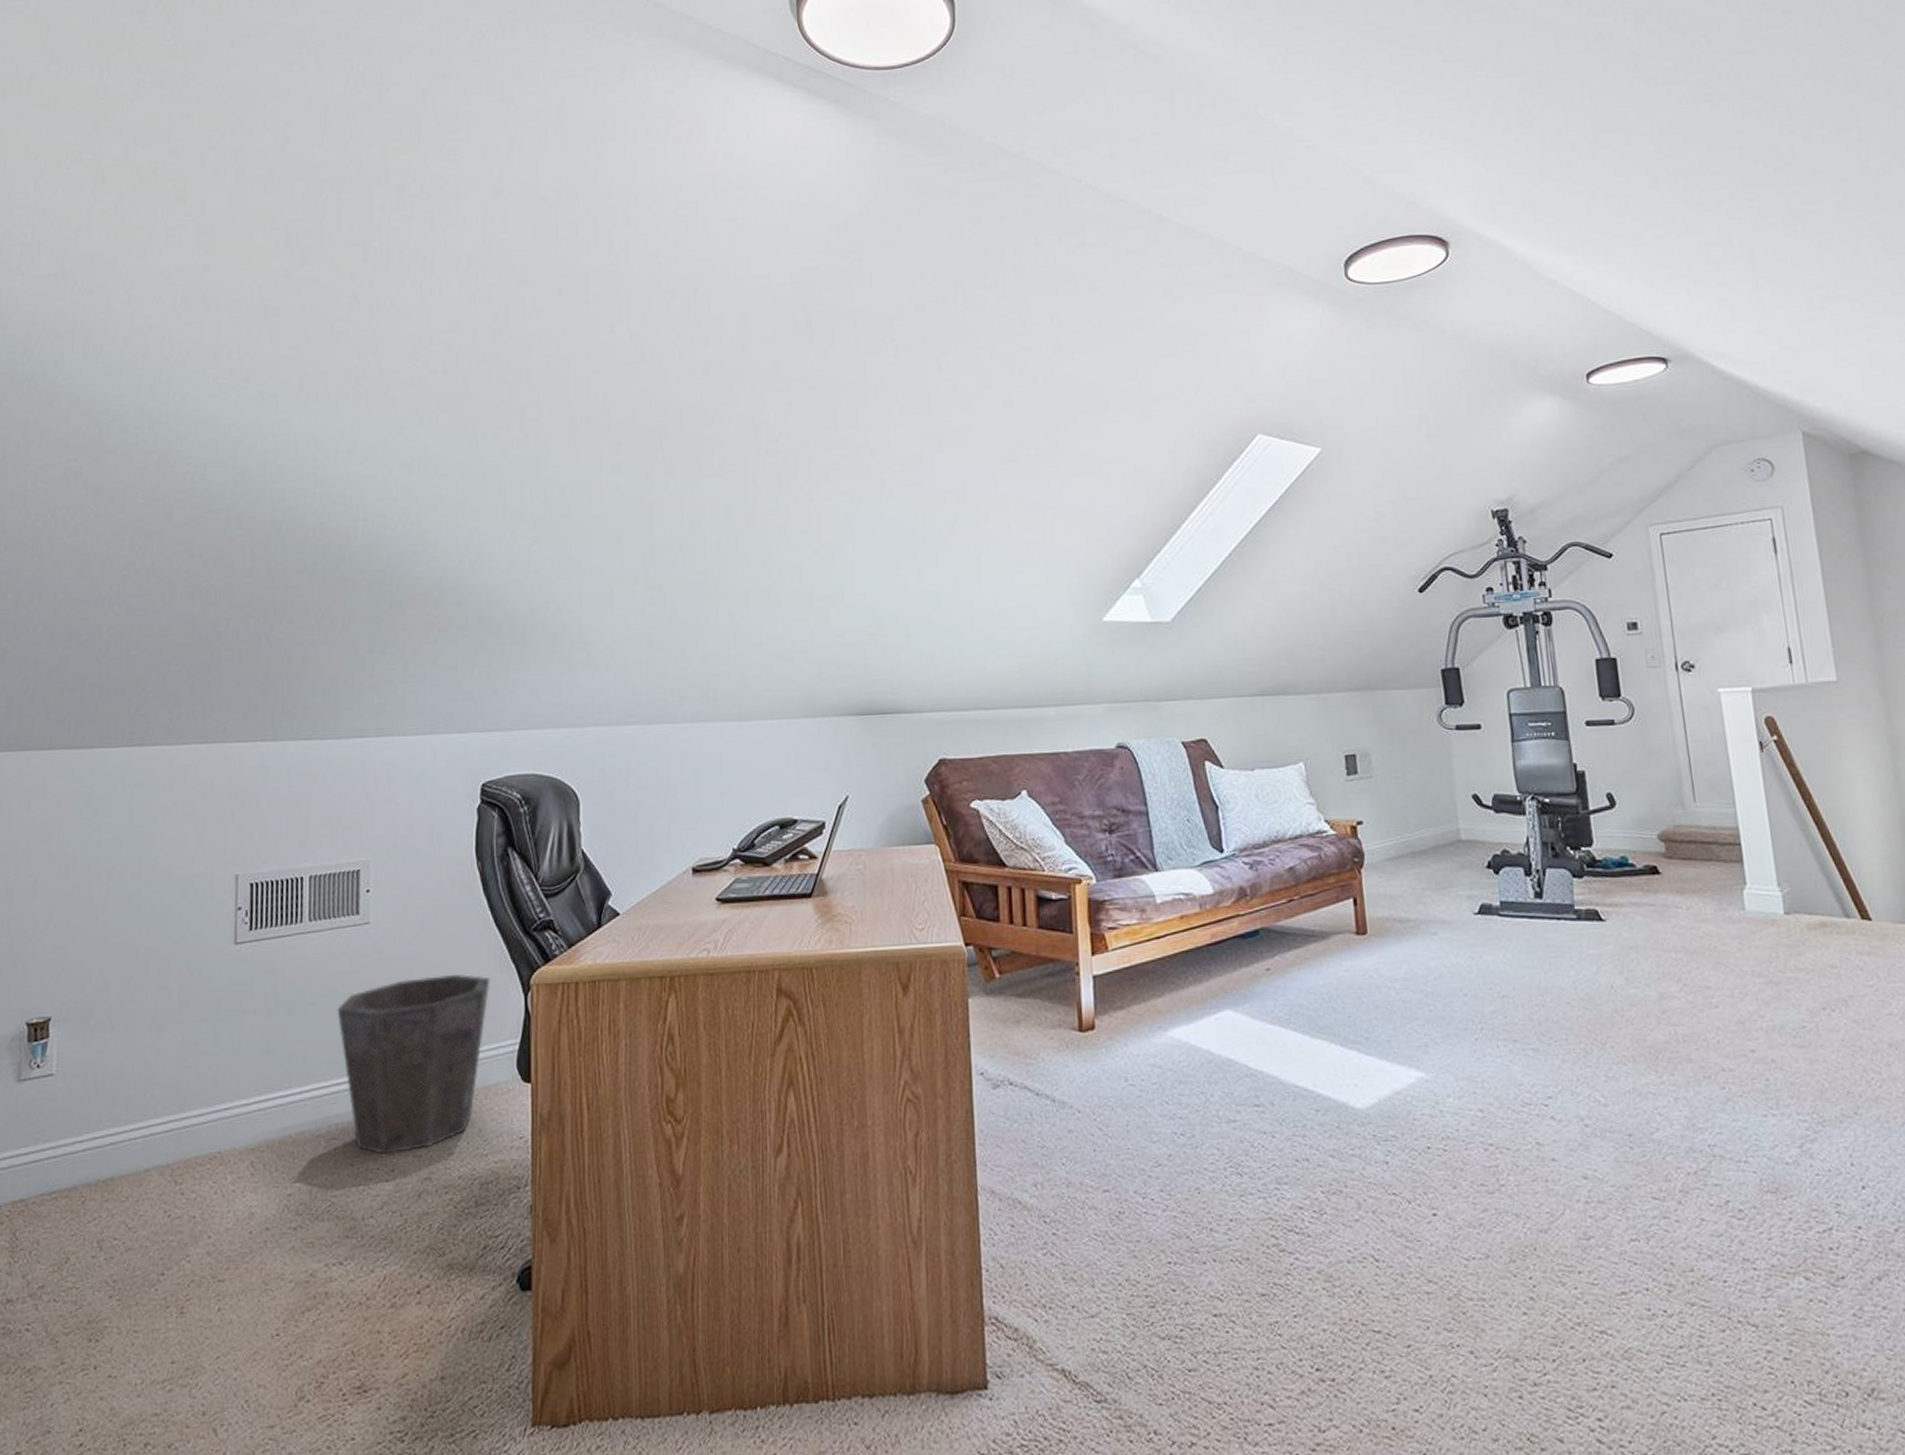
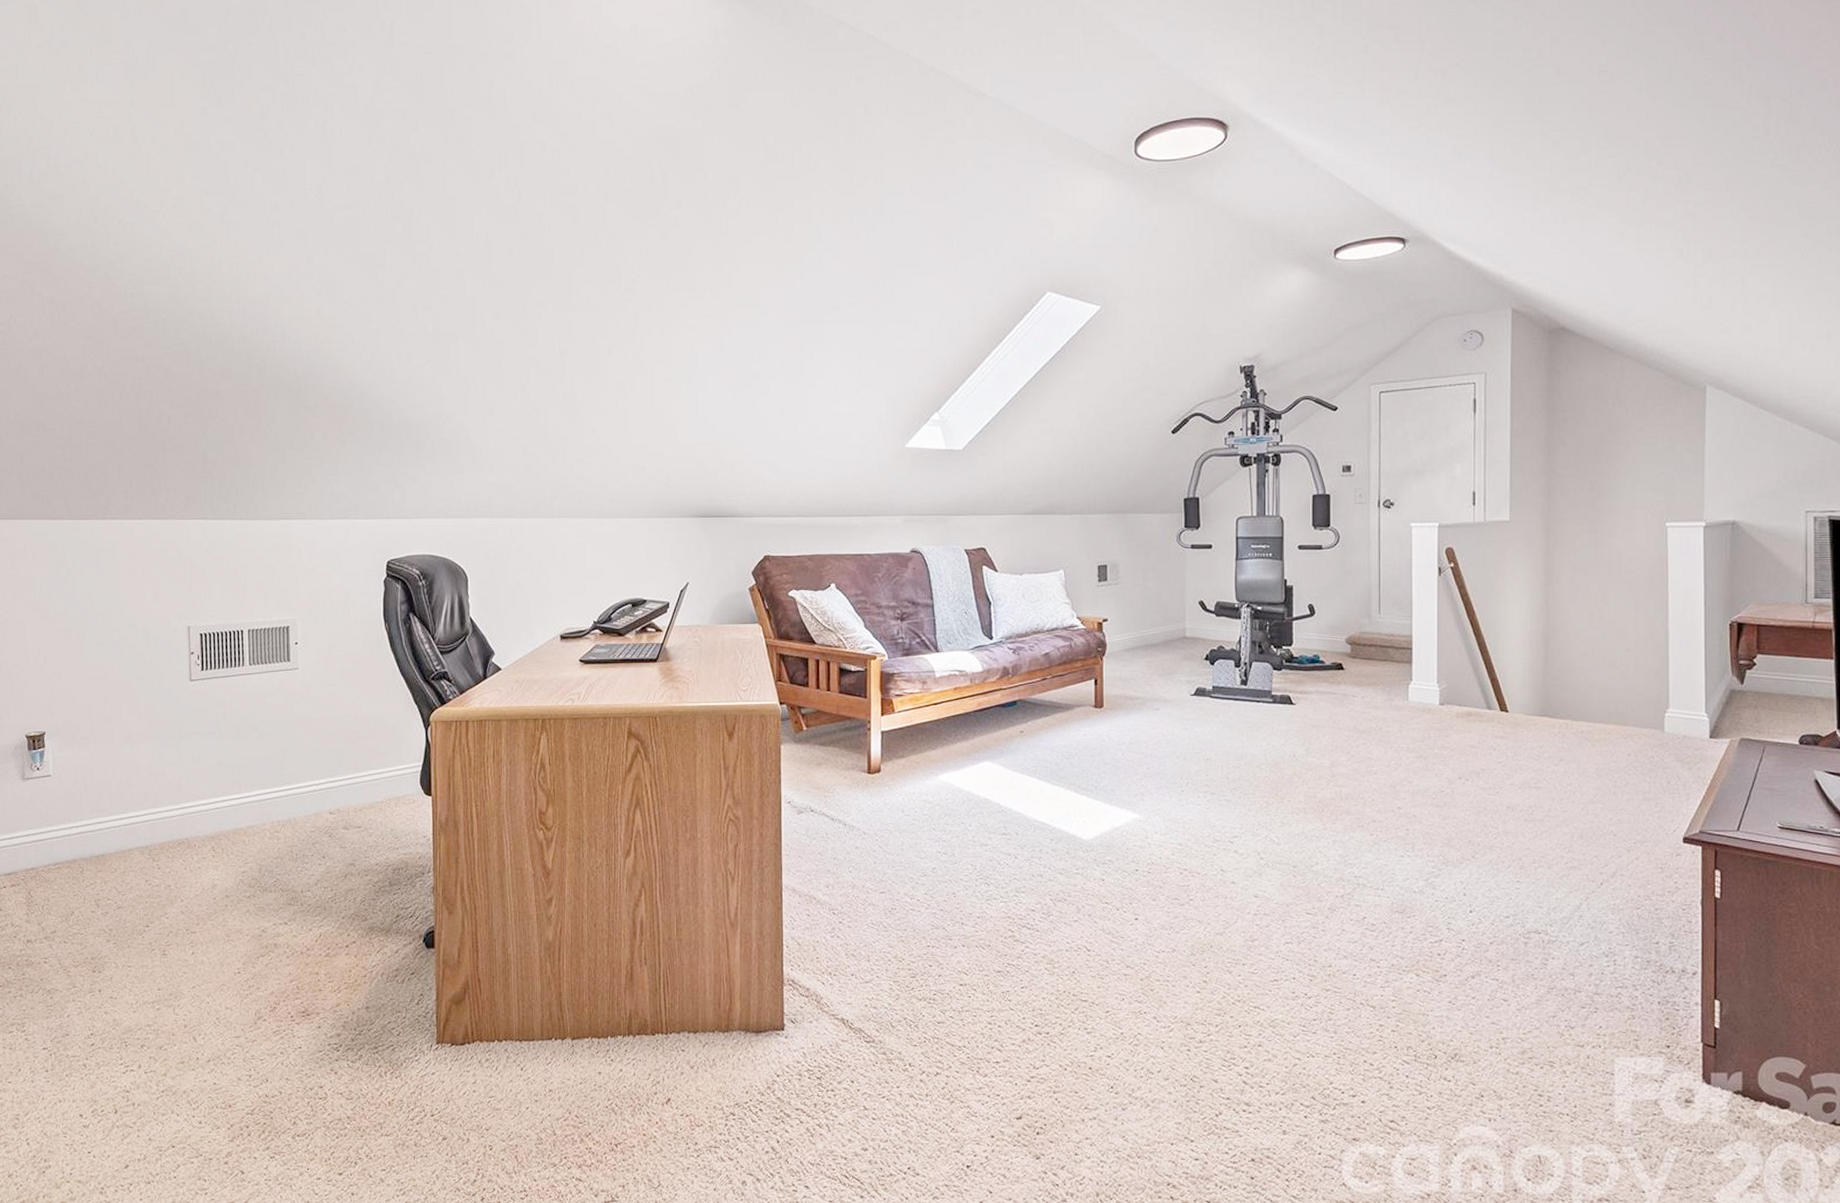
waste bin: present [337,974,490,1154] -> none [275,711,398,845]

